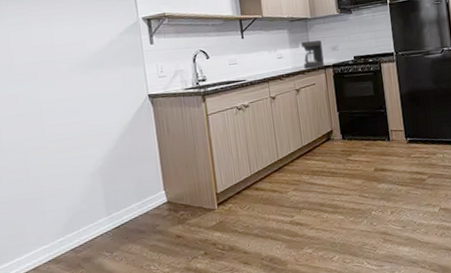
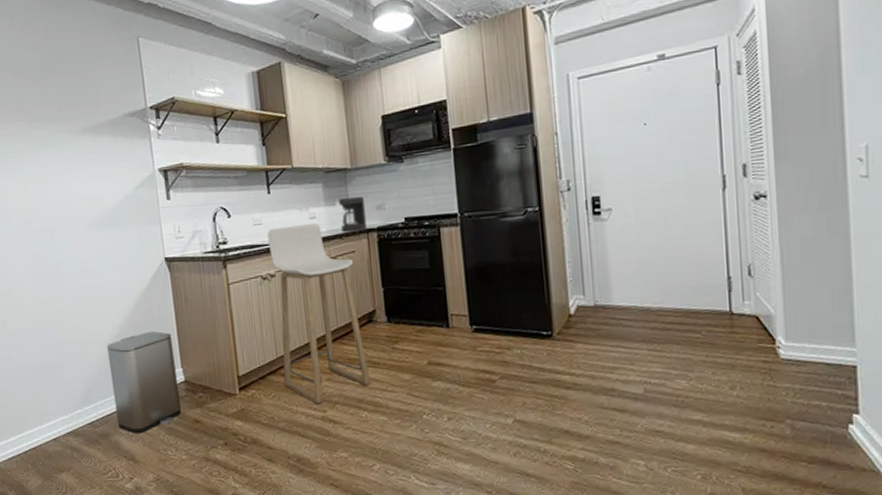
pedal bin: none [90,159,164,255] -> present [106,331,182,434]
bar stool: none [242,62,330,212] -> present [267,224,371,405]

